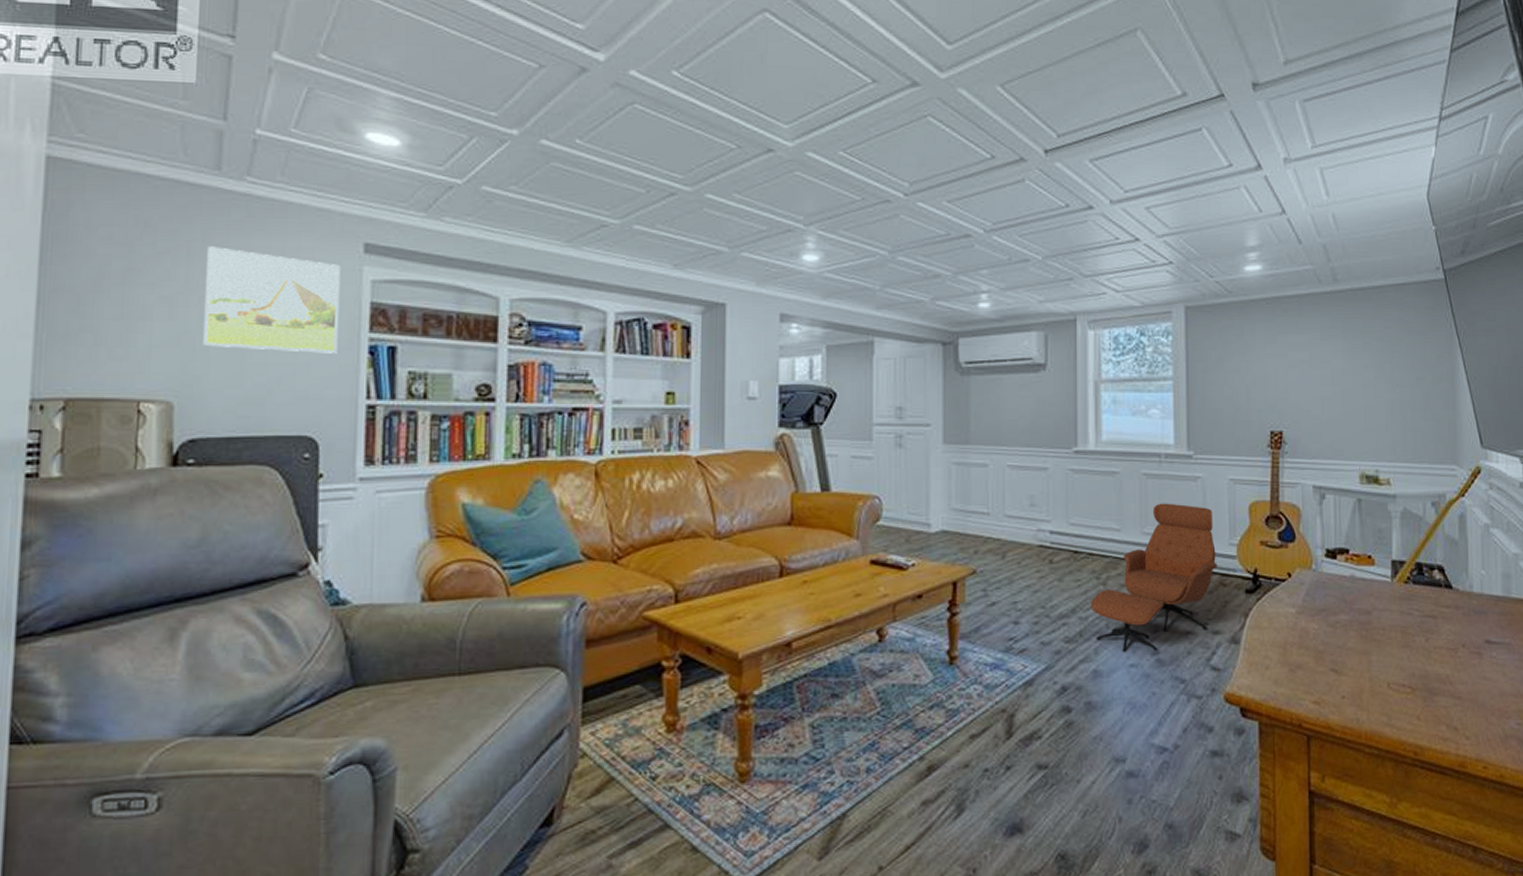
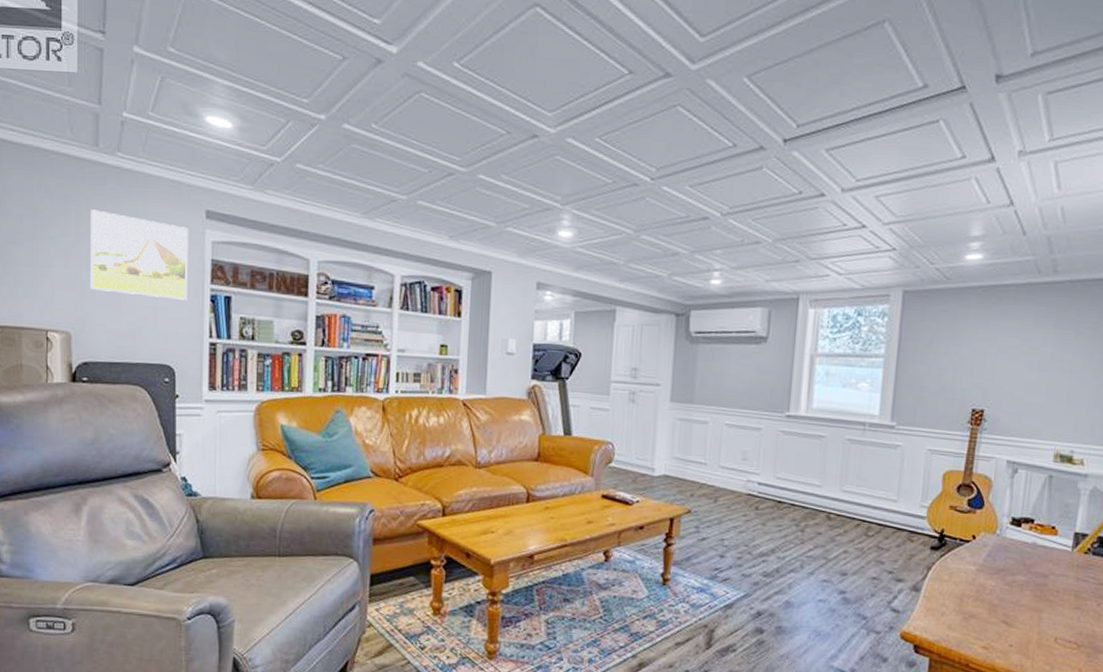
lounge chair: present [1090,503,1217,652] -> none [788,465,908,591]

